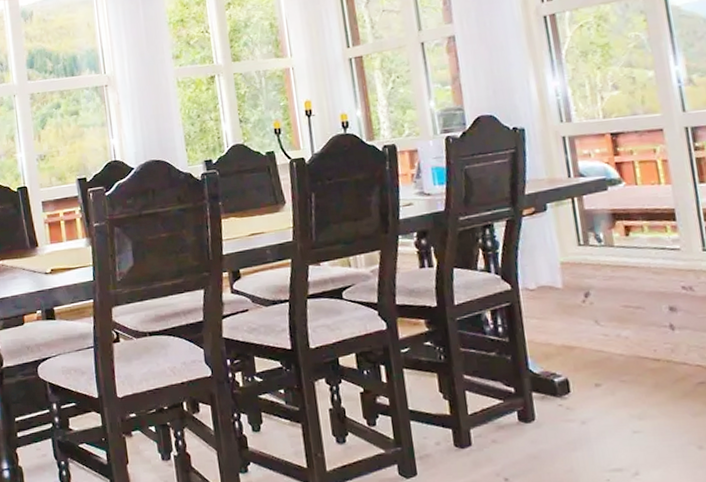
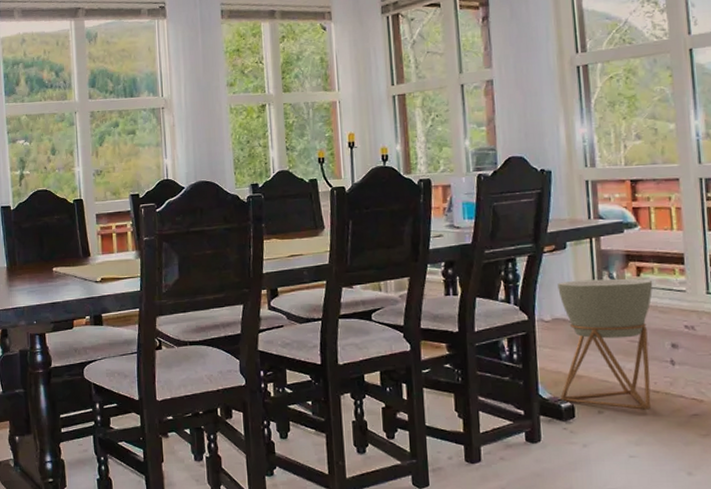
planter: none [540,238,652,381] -> present [557,278,653,410]

